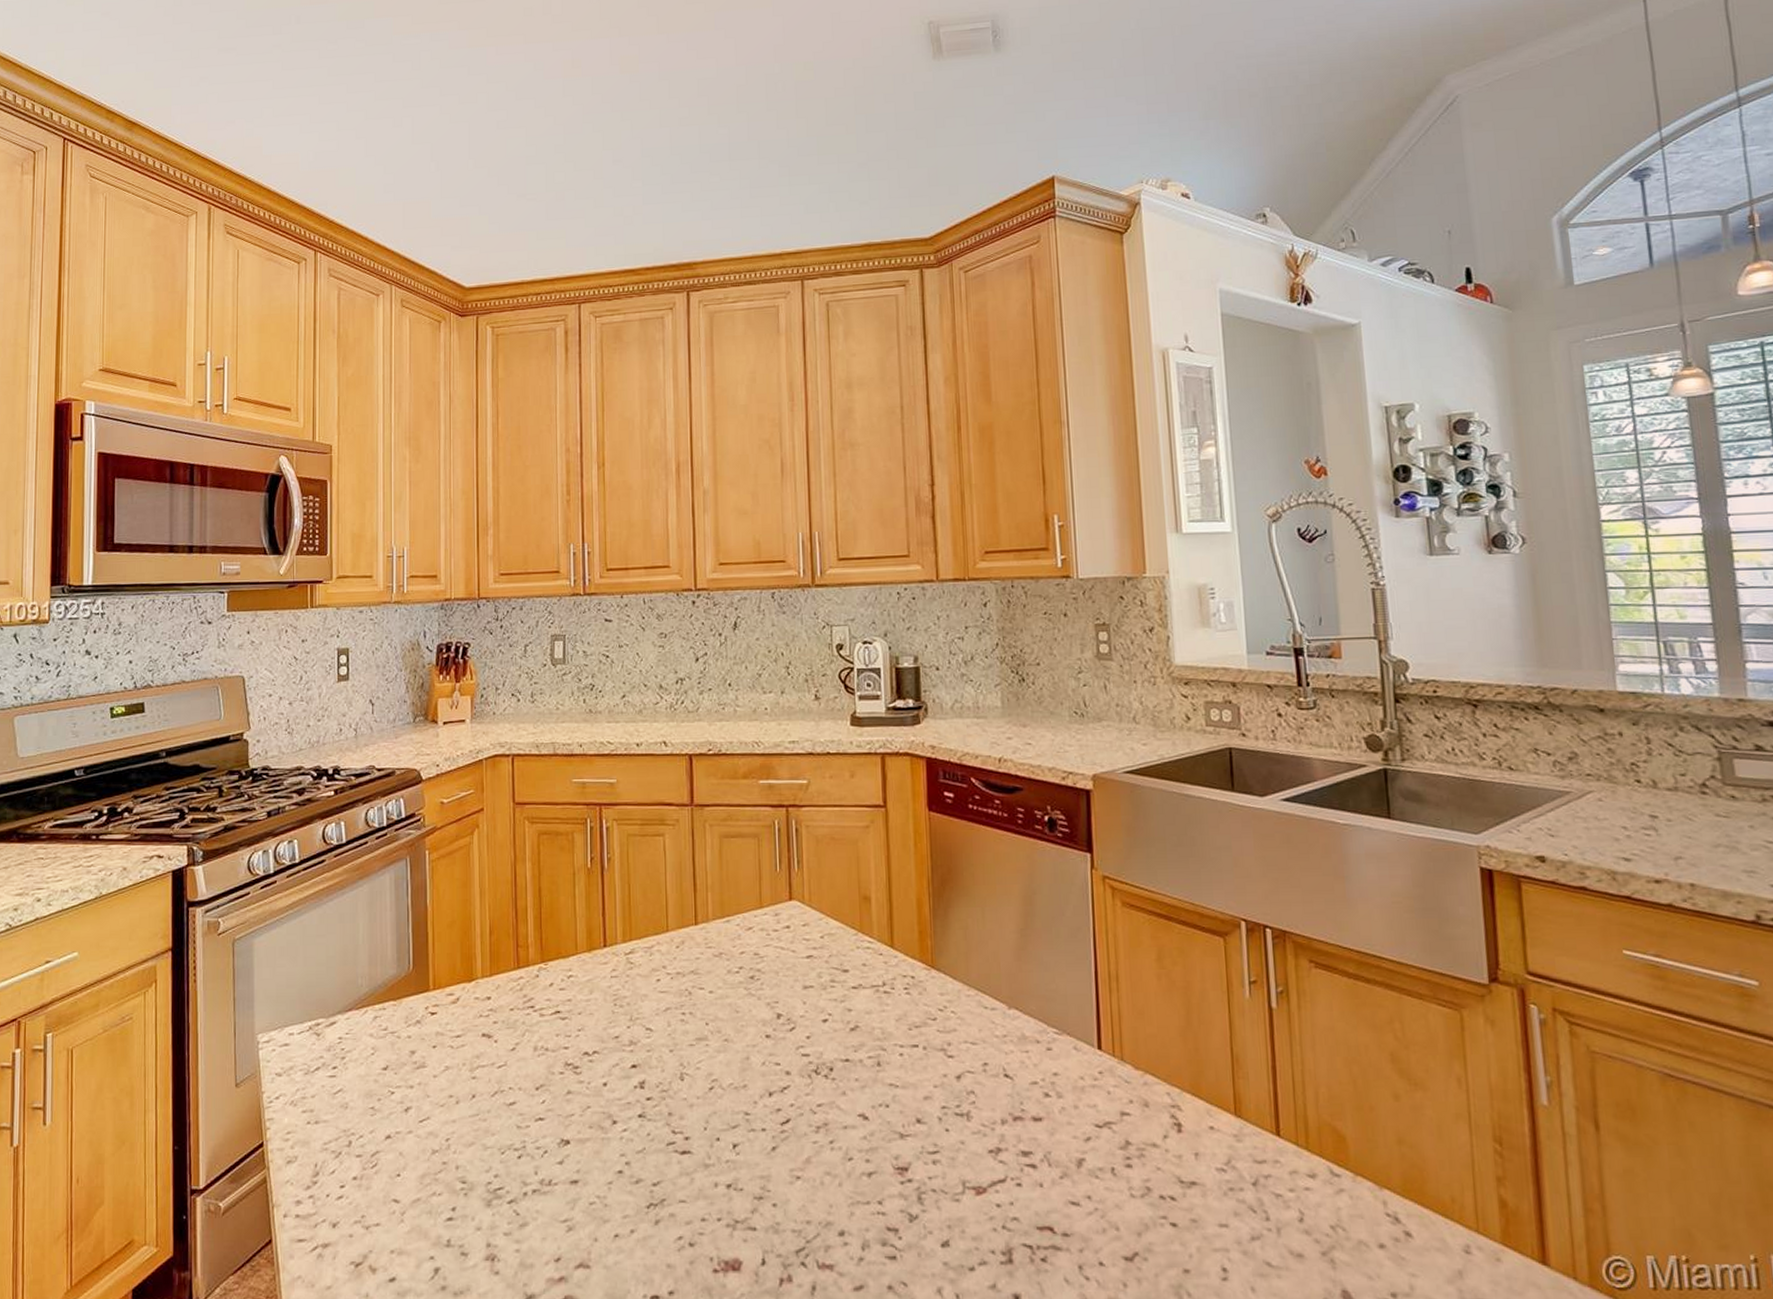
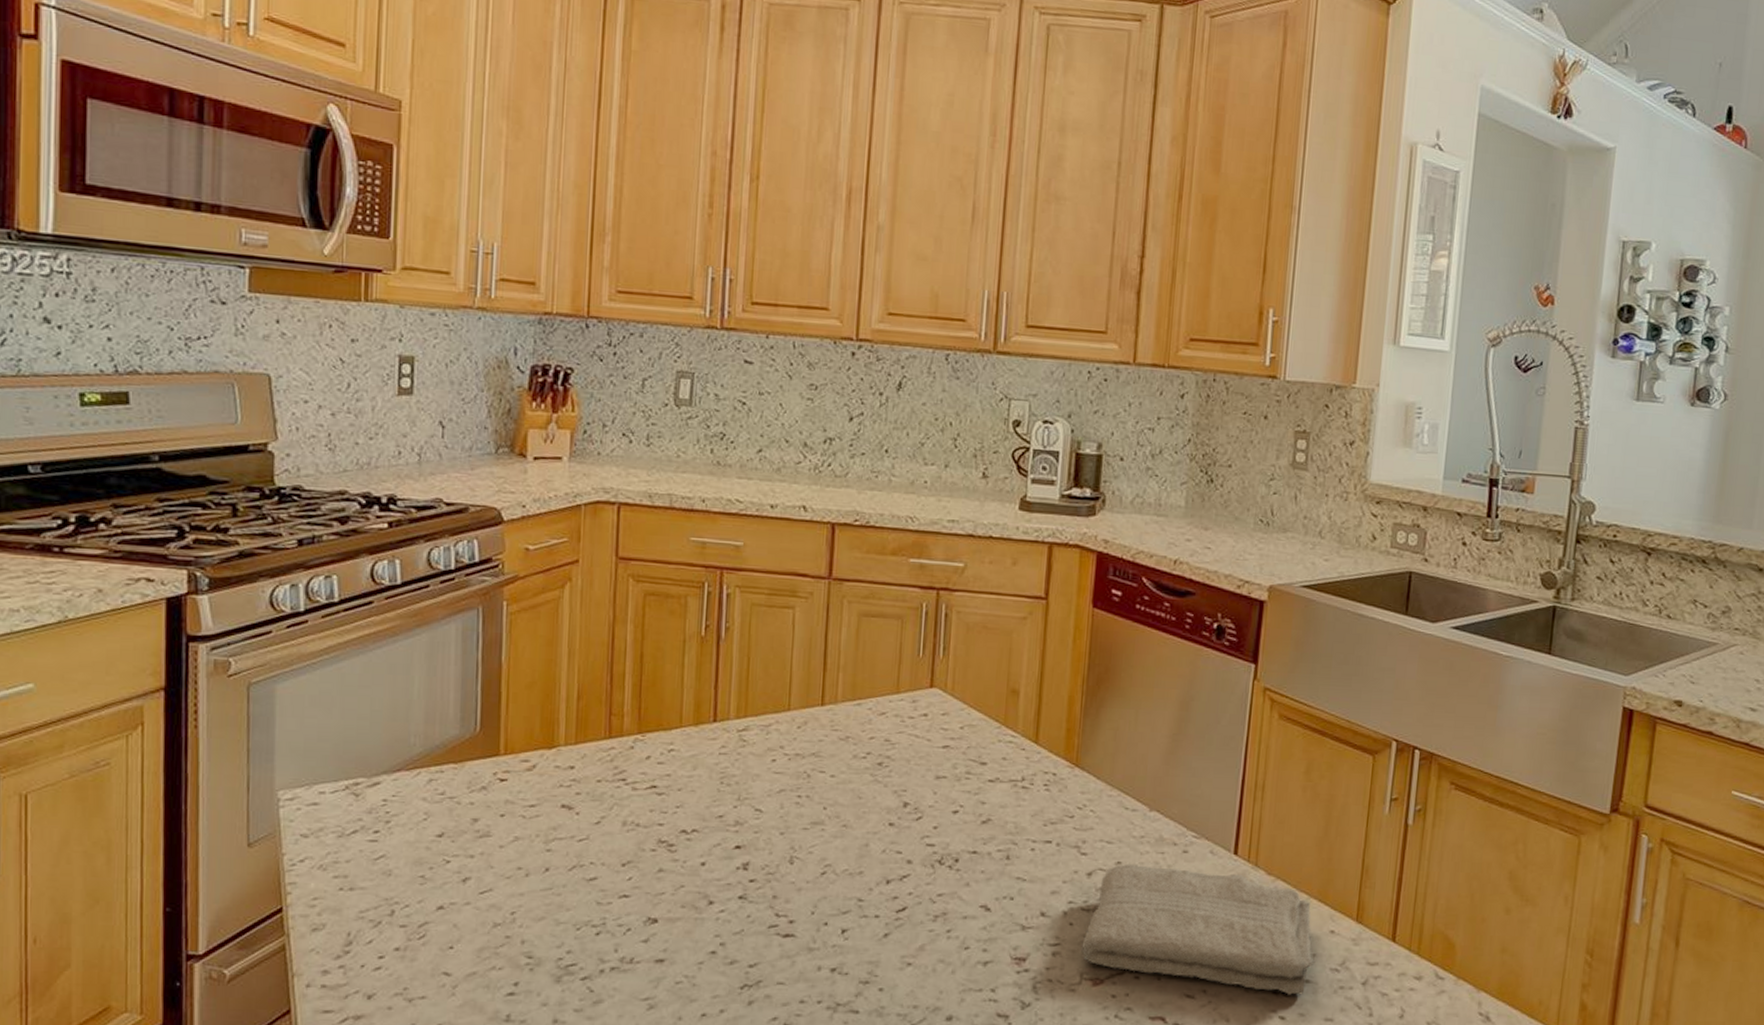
washcloth: none [960,1064,1199,1199] -> present [1081,863,1315,995]

